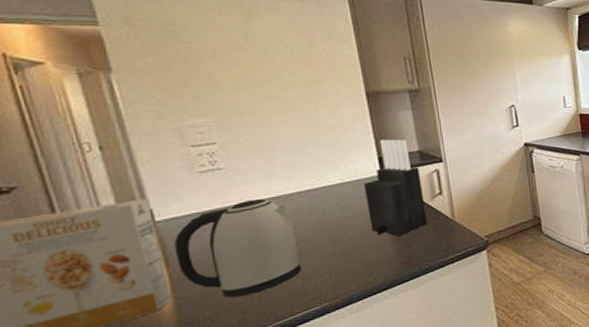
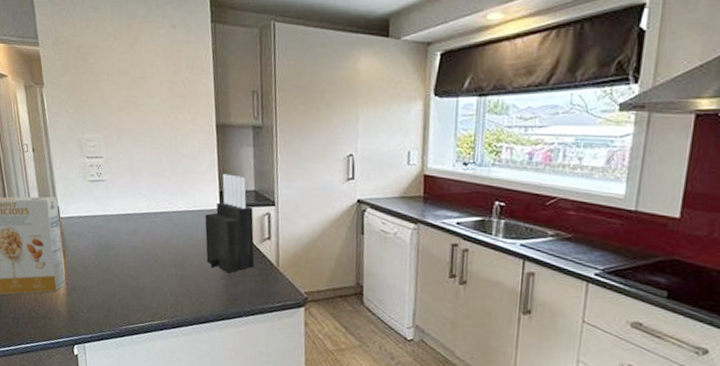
kettle: present [174,199,302,298] -> none [69,212,151,296]

